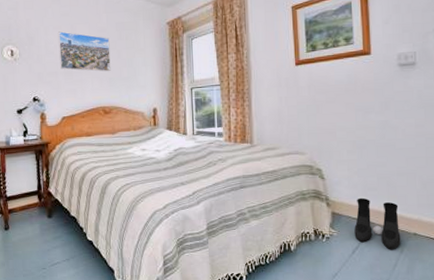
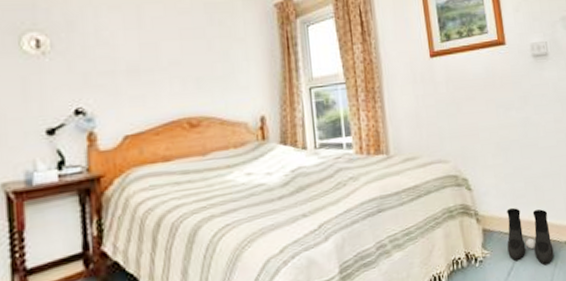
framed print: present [57,31,111,72] -> none [115,13,199,69]

